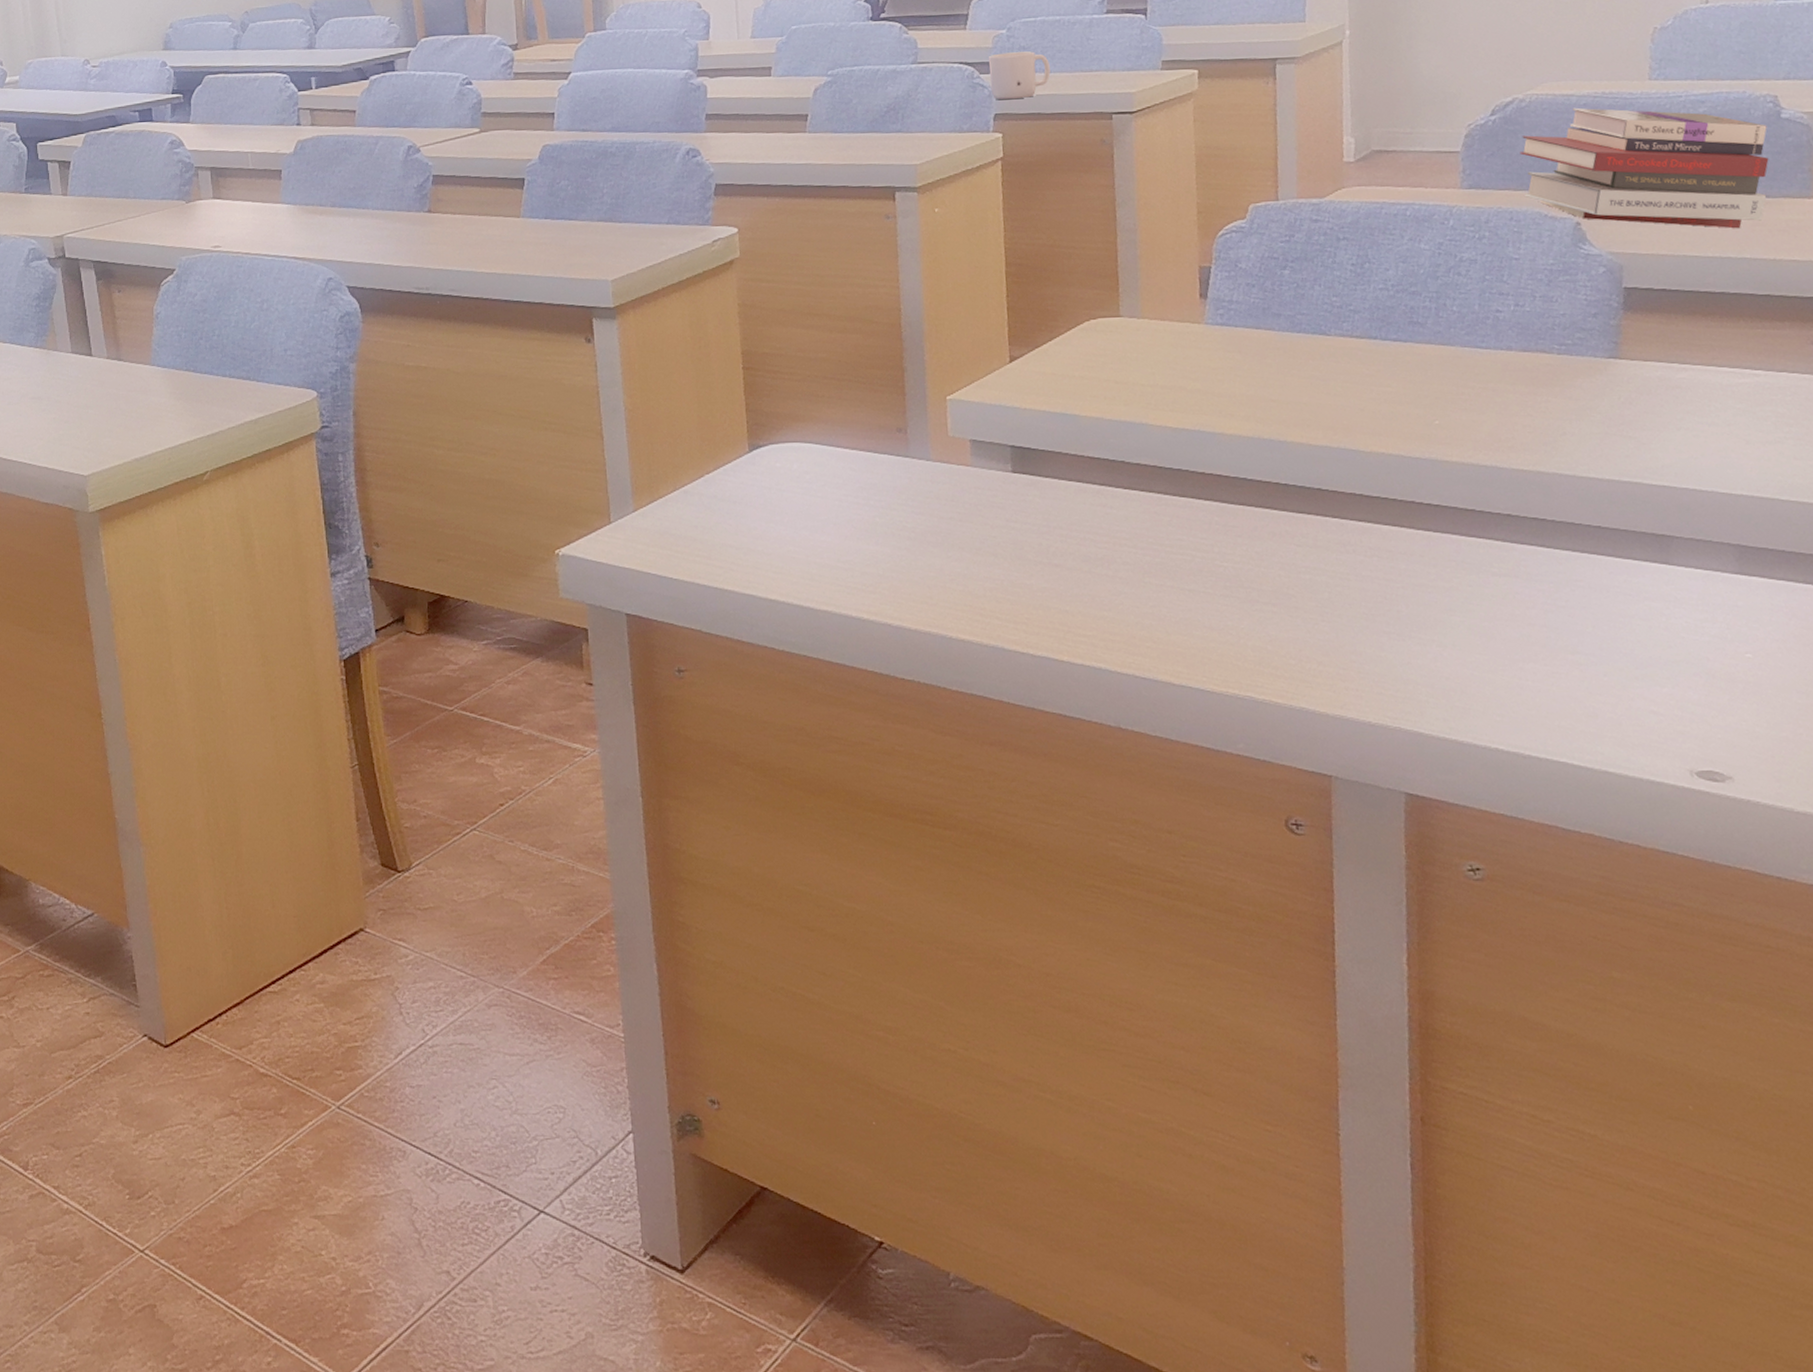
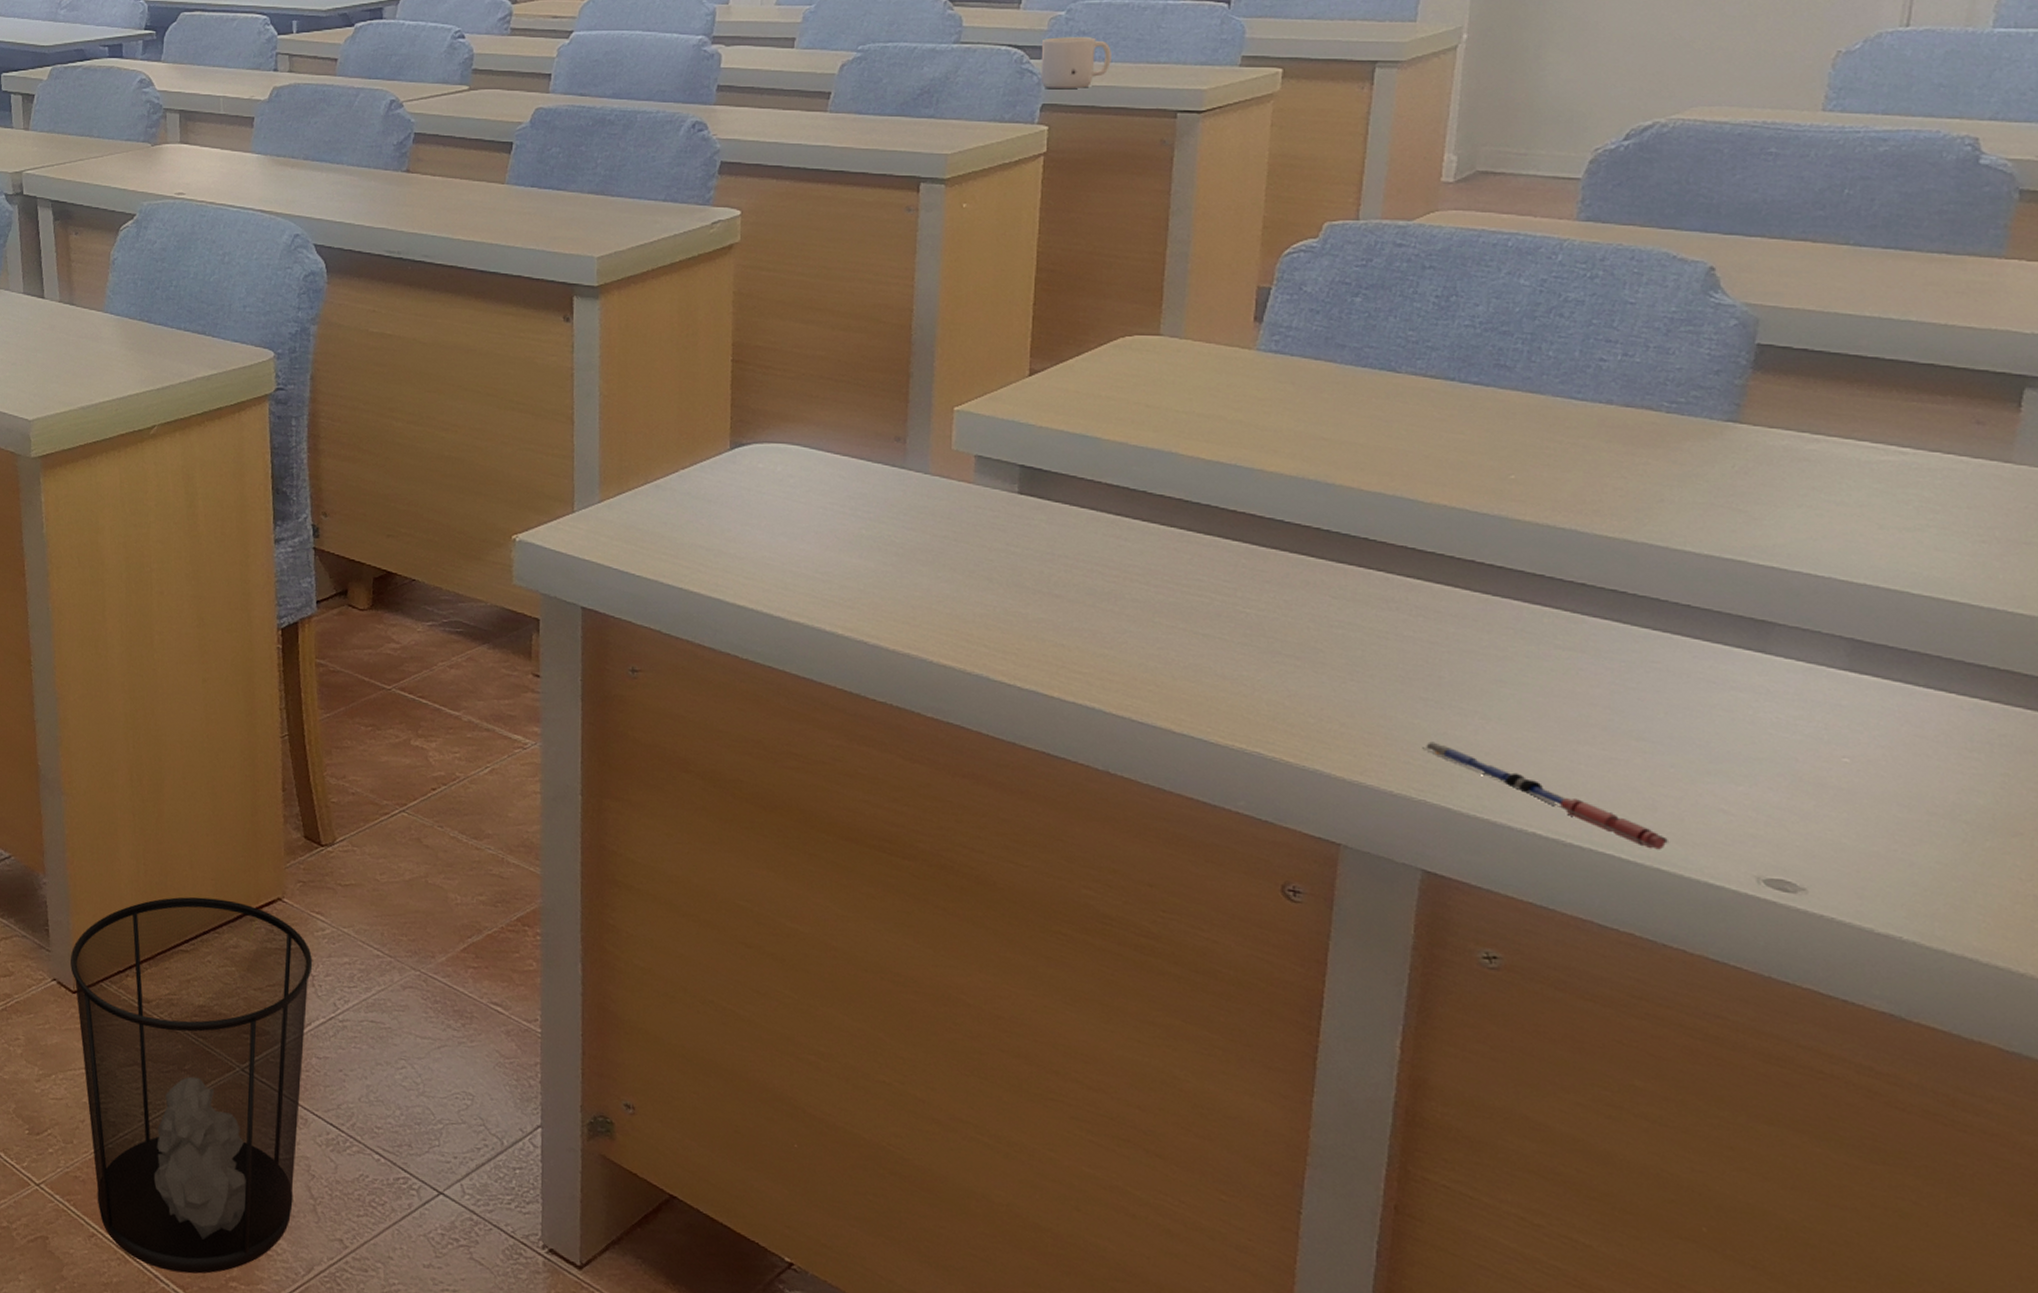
waste bin: none [160,936,399,1326] -> present [70,897,313,1274]
pen: none [1391,672,1613,754] -> present [1422,741,1670,850]
books: present [1519,107,1769,229] -> none [1651,137,1960,287]

